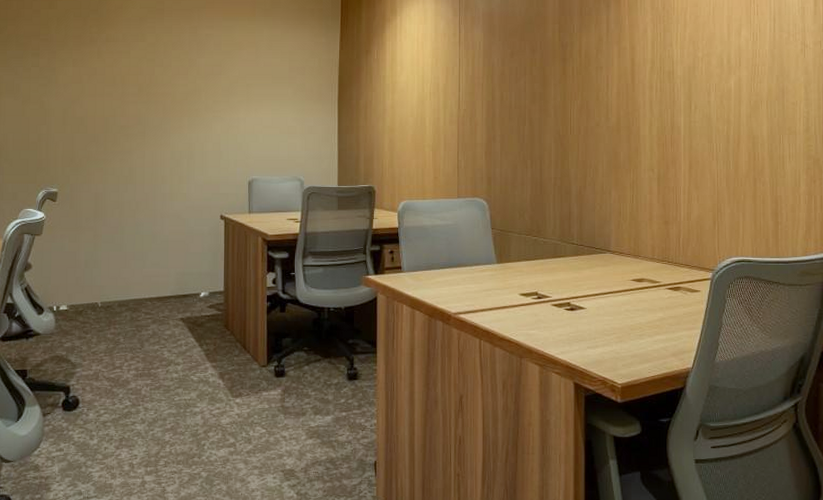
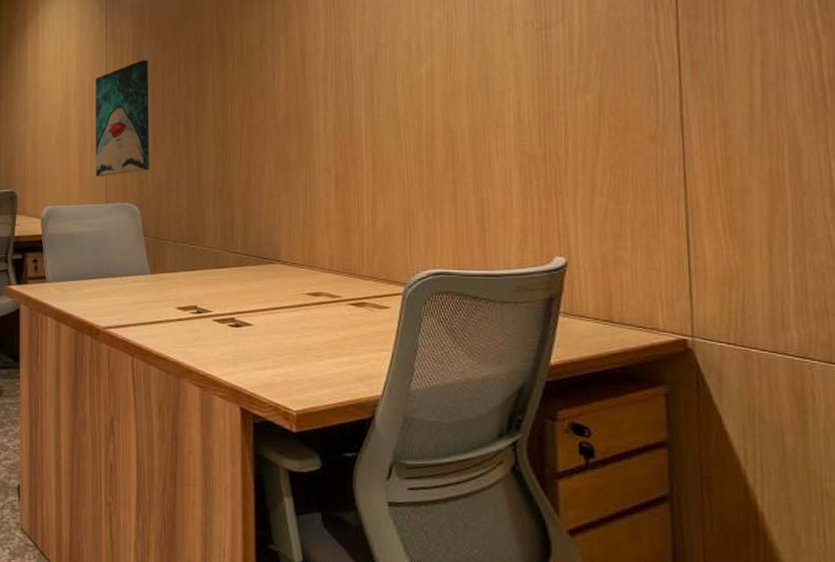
wall art: none [449,65,497,174] -> present [95,60,149,177]

